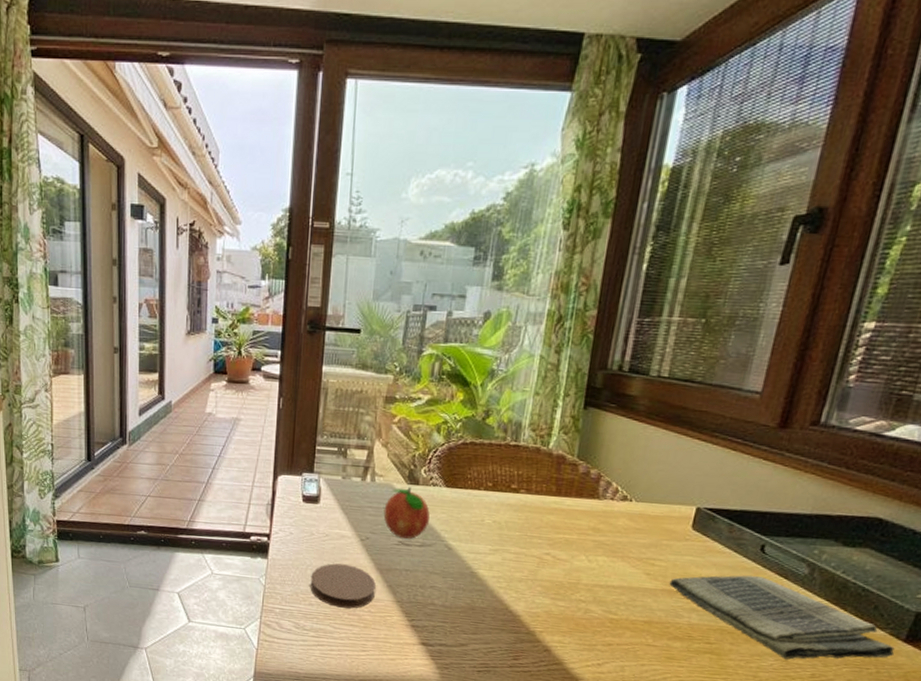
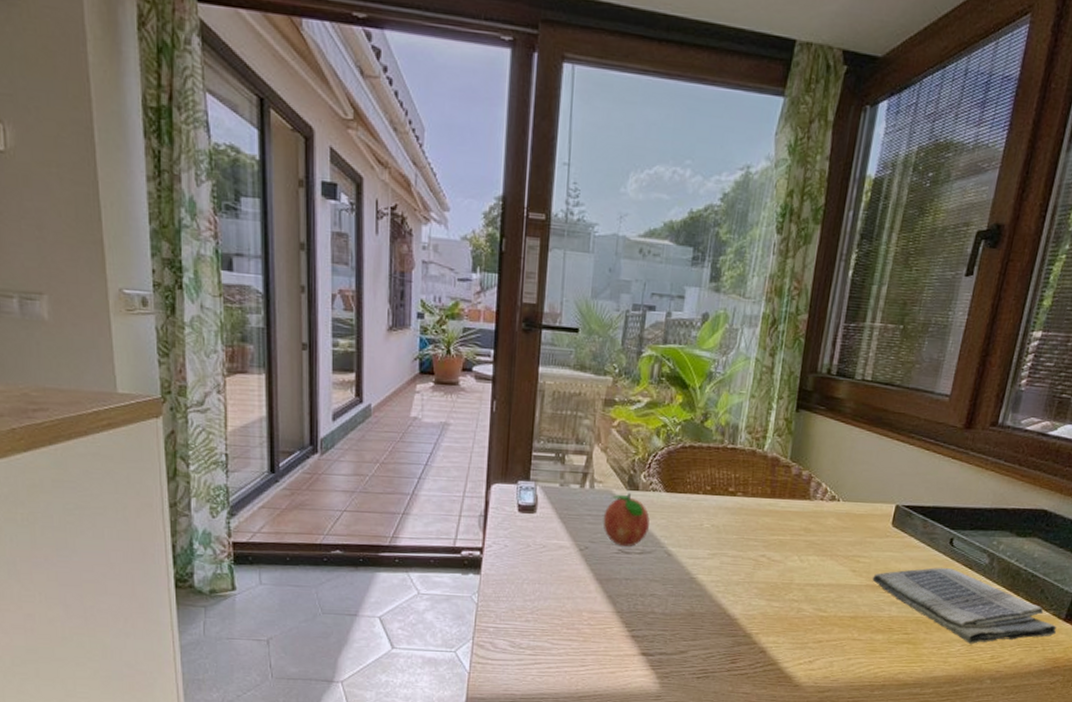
coaster: present [310,563,376,609] -> none [526,576,595,623]

